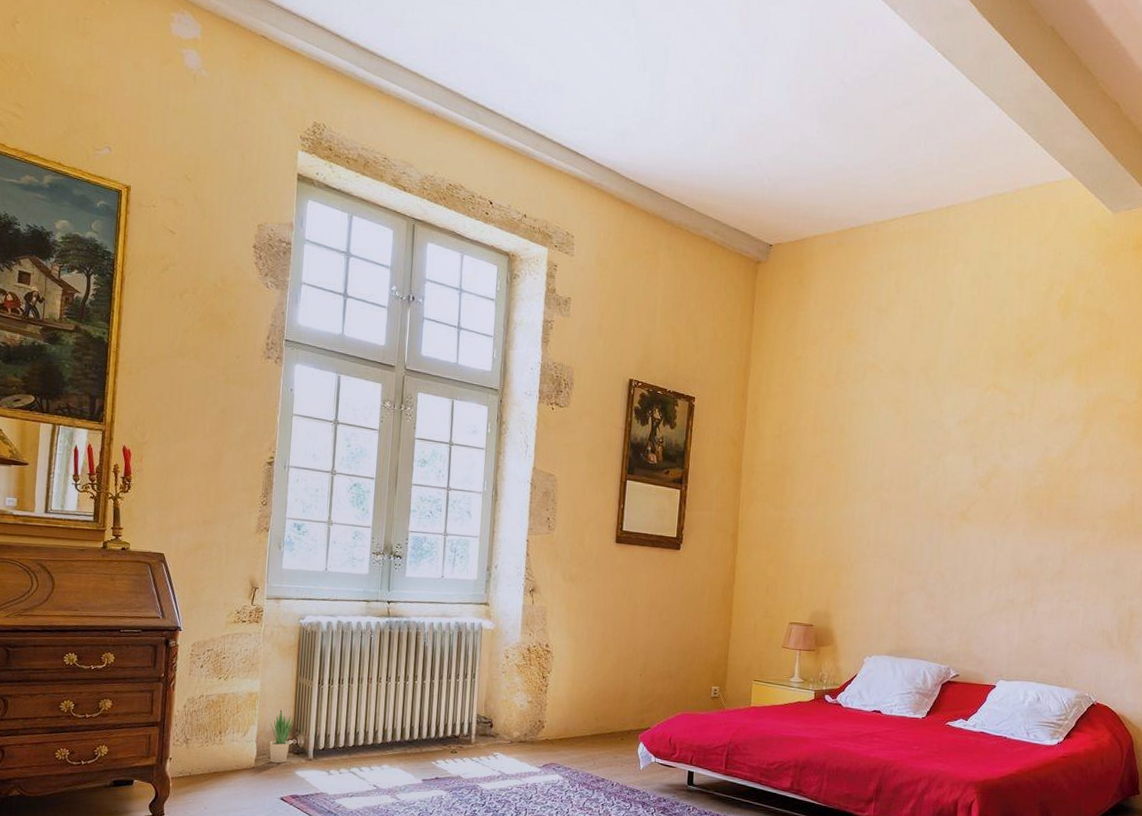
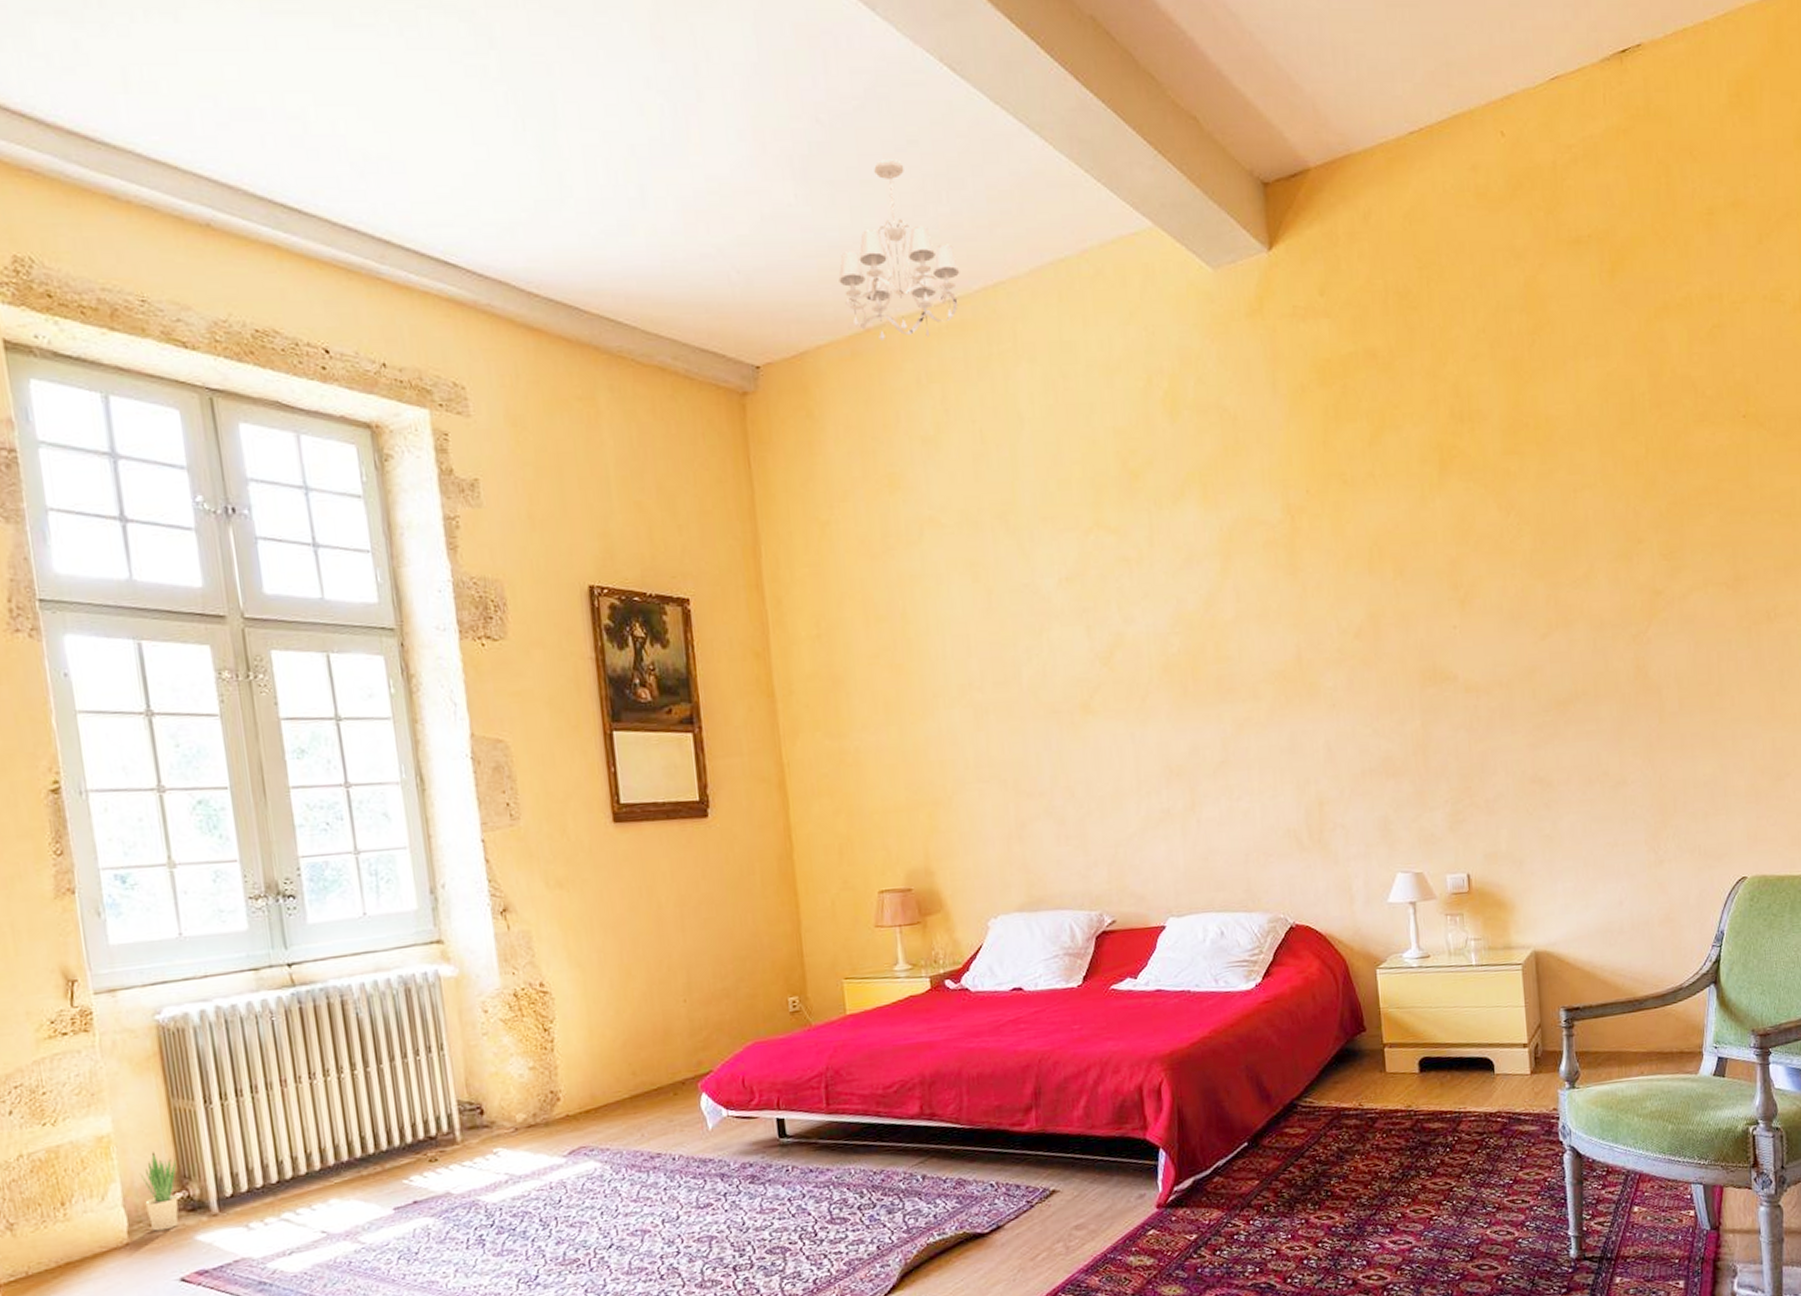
chandelier: none [838,113,925,238] -> present [838,159,960,341]

